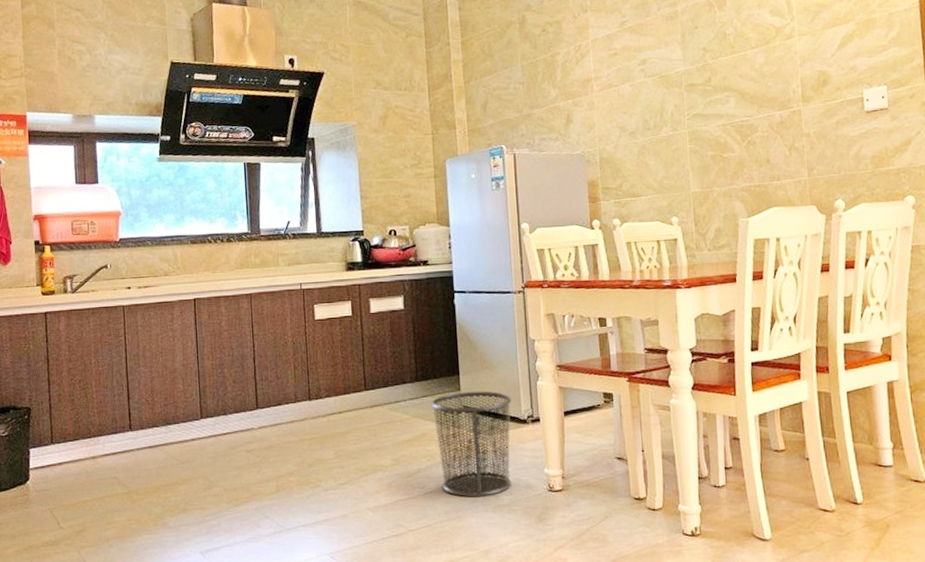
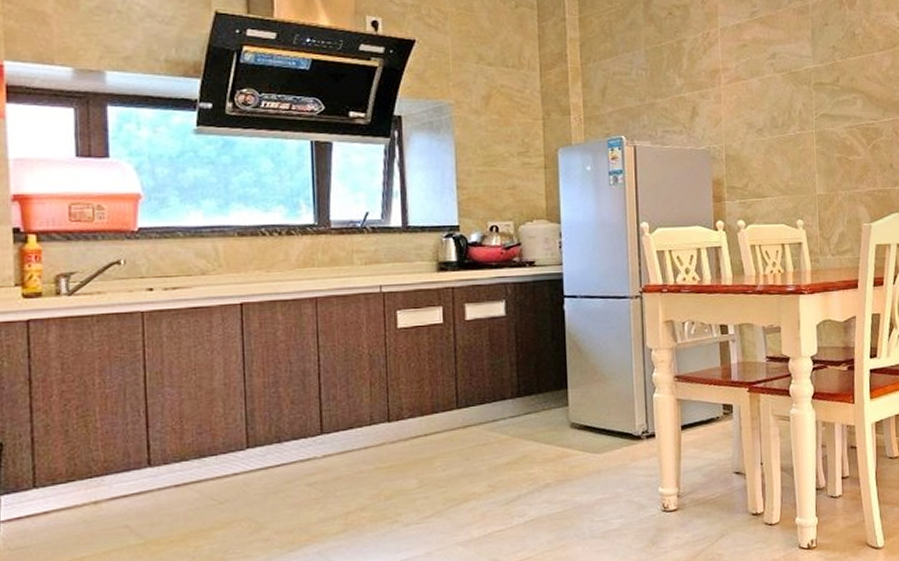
waste bin: present [430,391,512,498] -> none [534,405,625,524]

